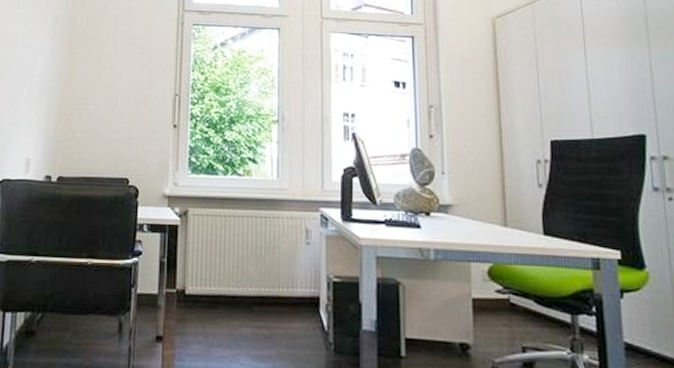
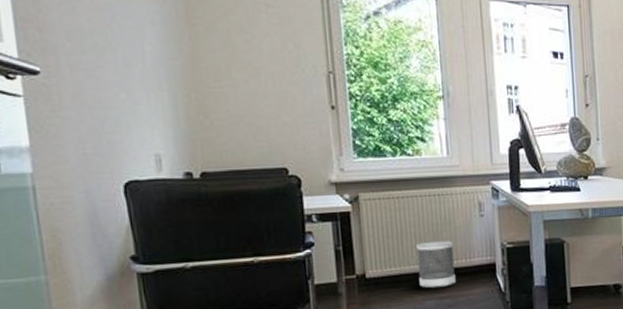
wastebasket: none [237,264,275,316] -> present [416,240,456,289]

